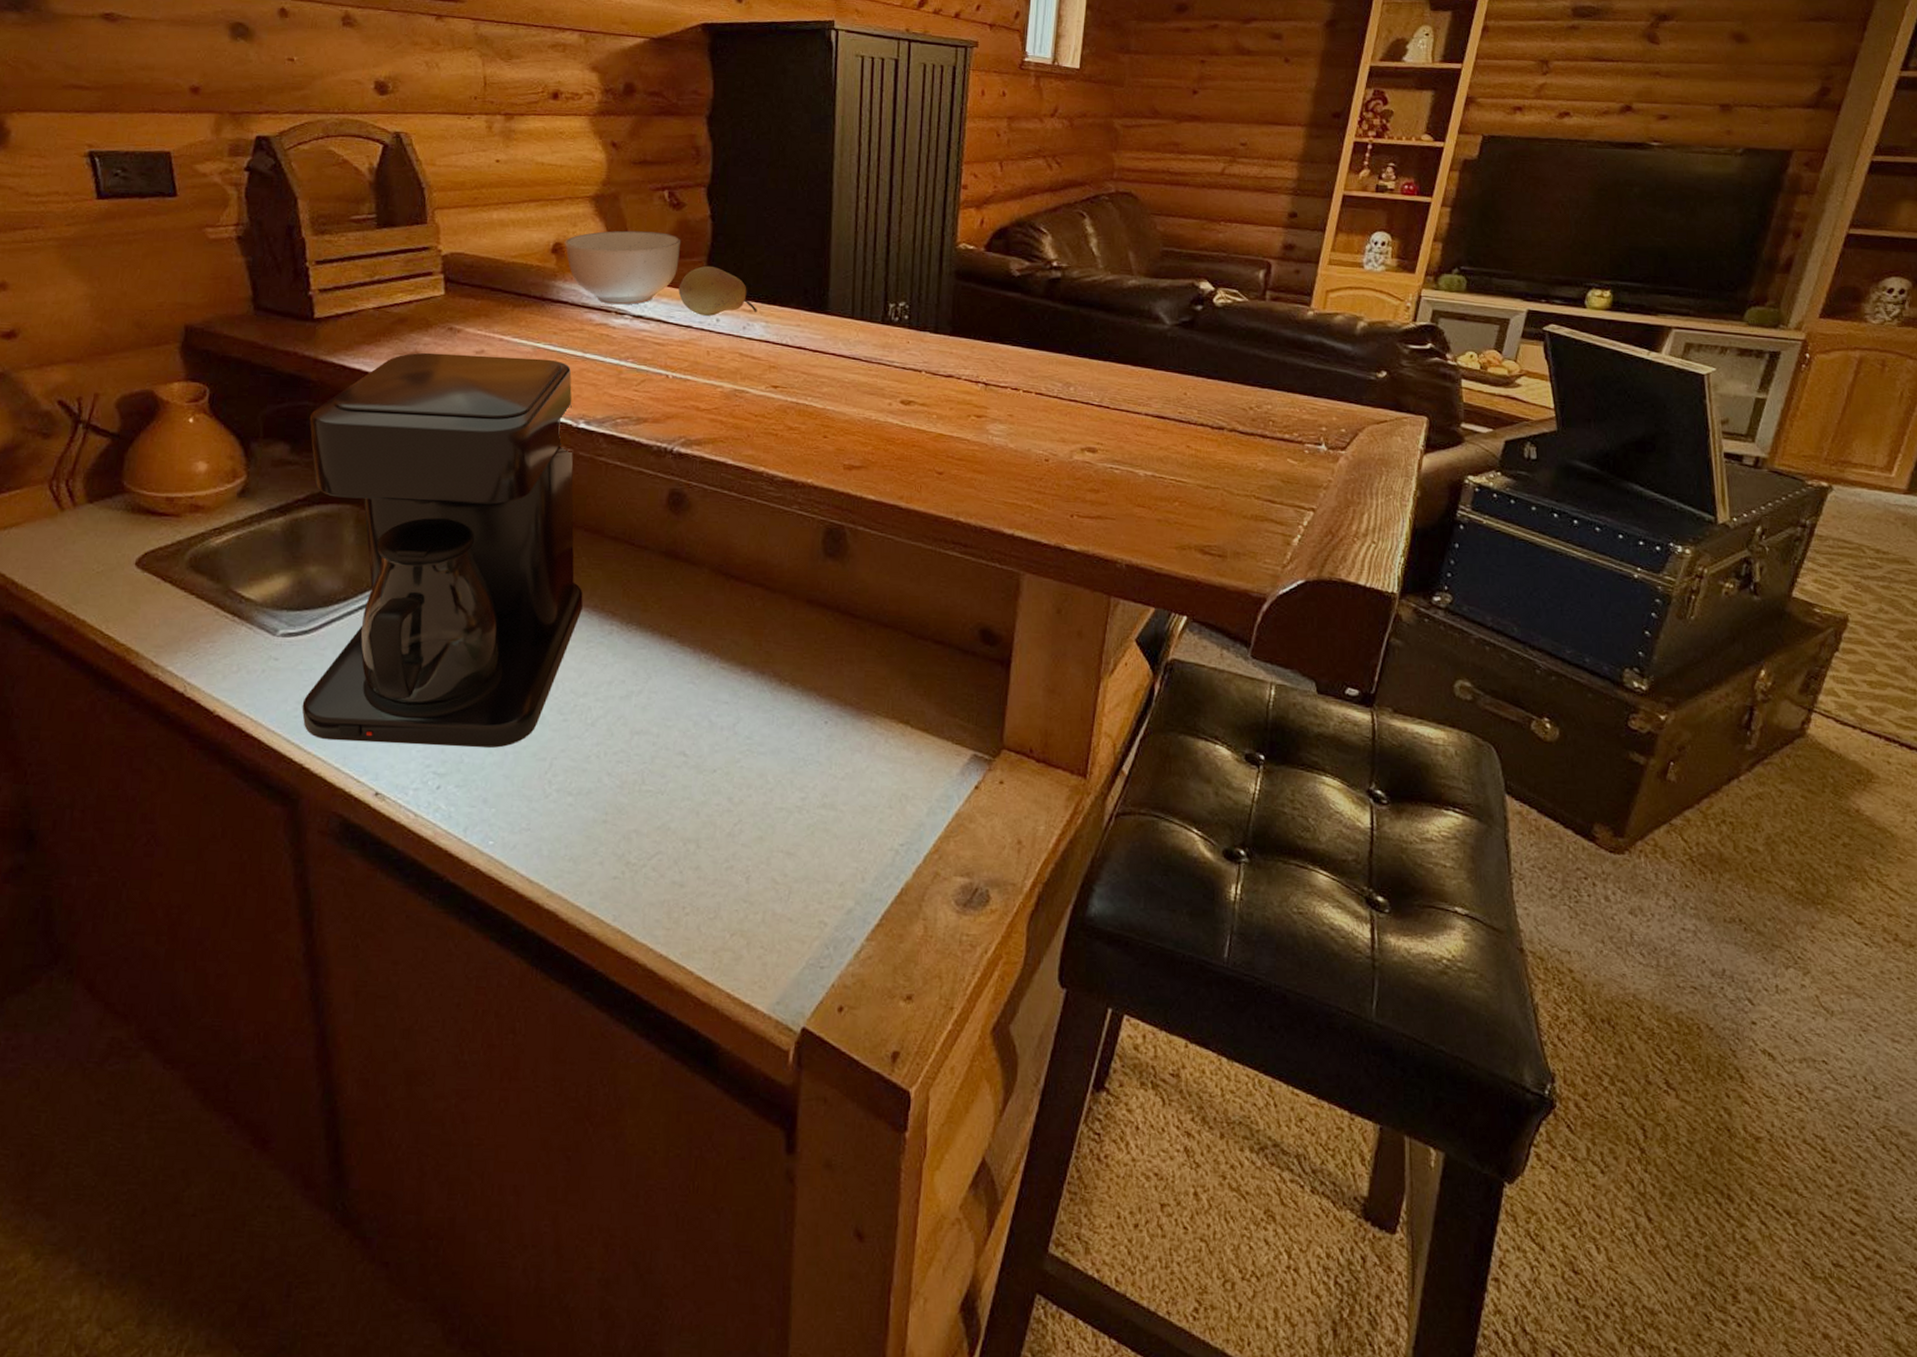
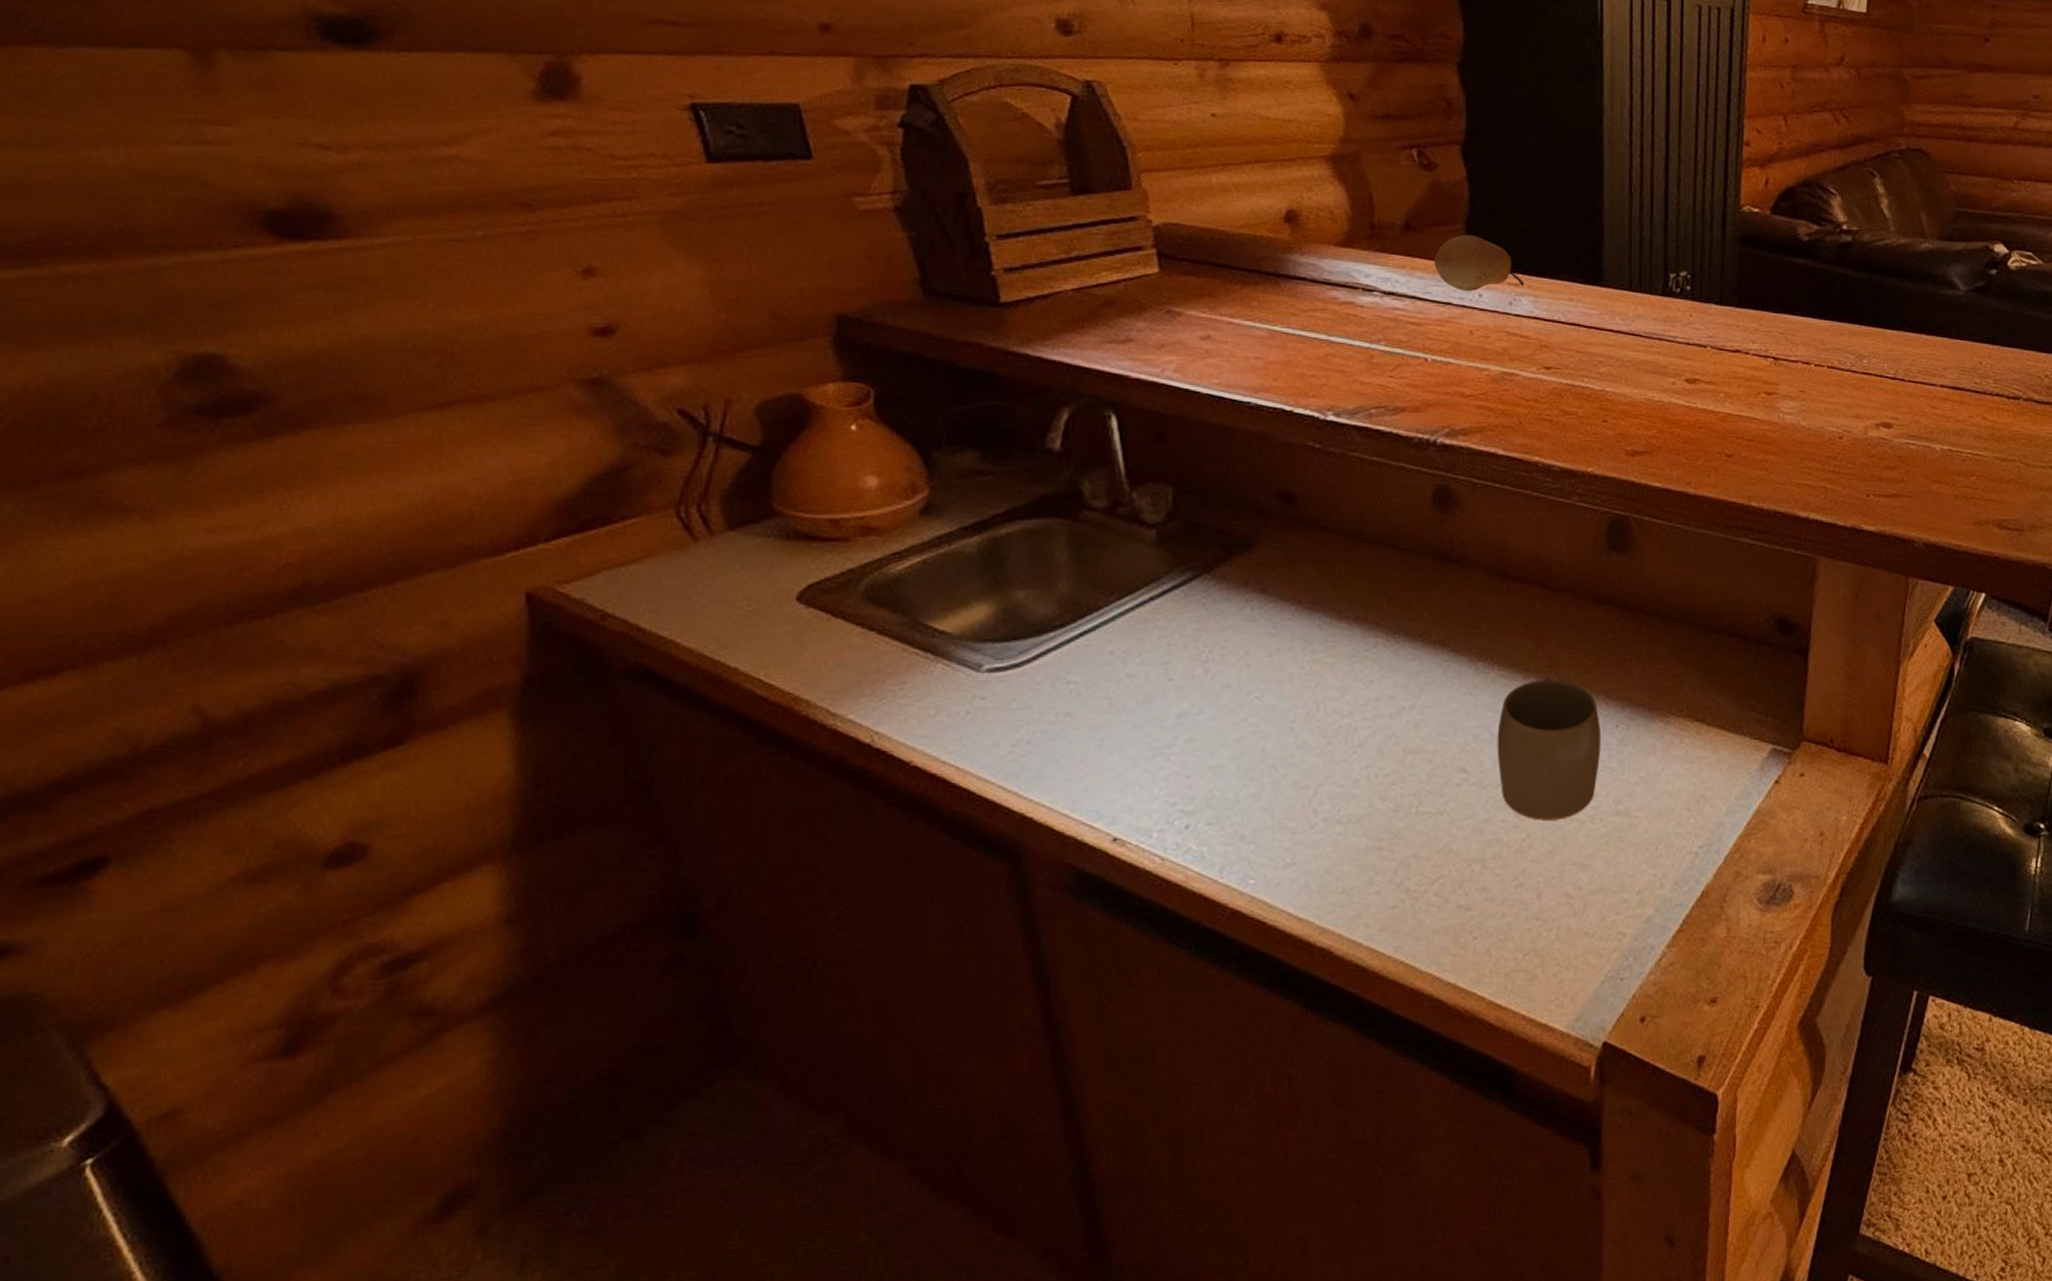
coffee maker: present [301,352,583,748] -> none [1002,340,1342,785]
bowl: present [564,230,682,305] -> none [1298,195,1435,280]
mug: none [714,673,812,808] -> present [1497,679,1602,821]

